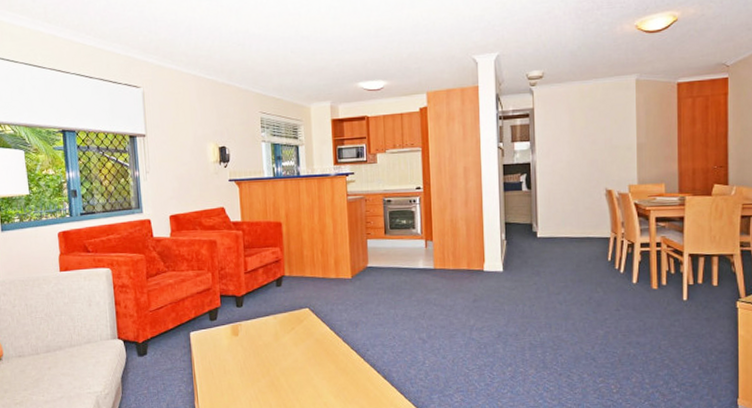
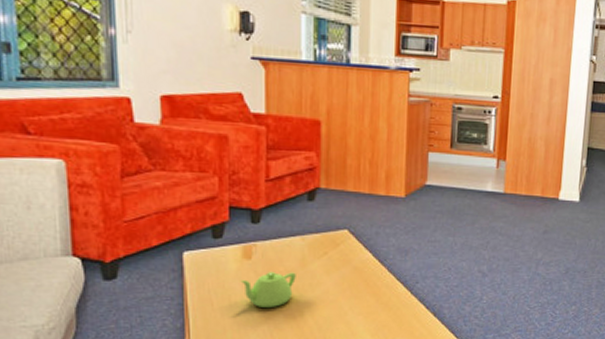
teapot: none [231,345,272,376] -> present [240,272,296,309]

